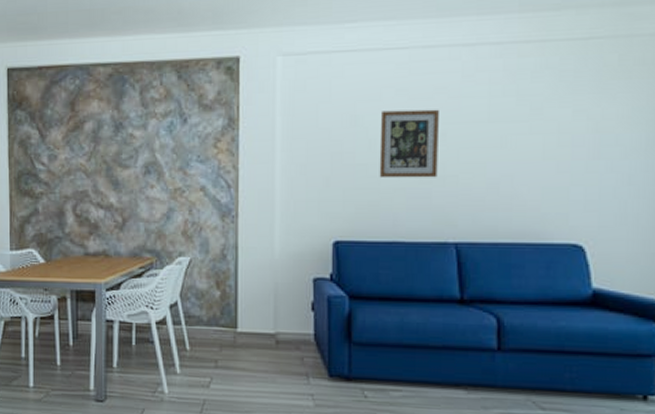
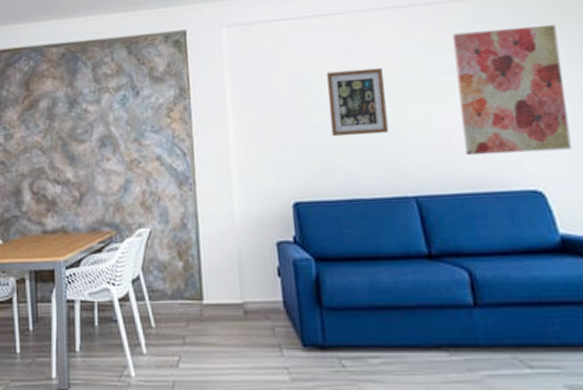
wall art: none [511,73,627,206] -> present [452,24,572,156]

